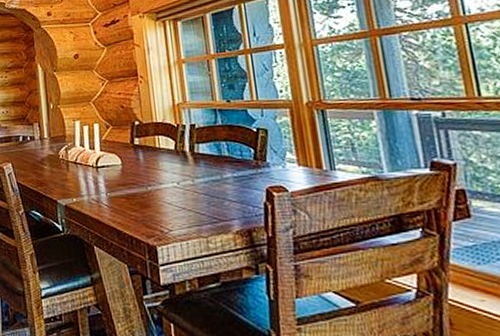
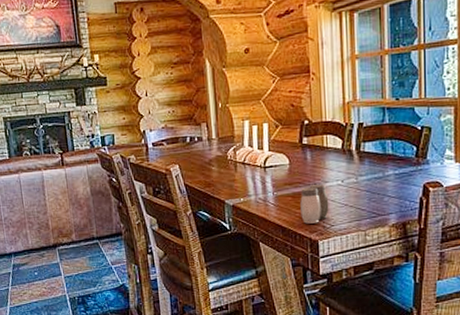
salt and pepper shaker: none [135,185,166,228] -> present [300,183,329,224]

